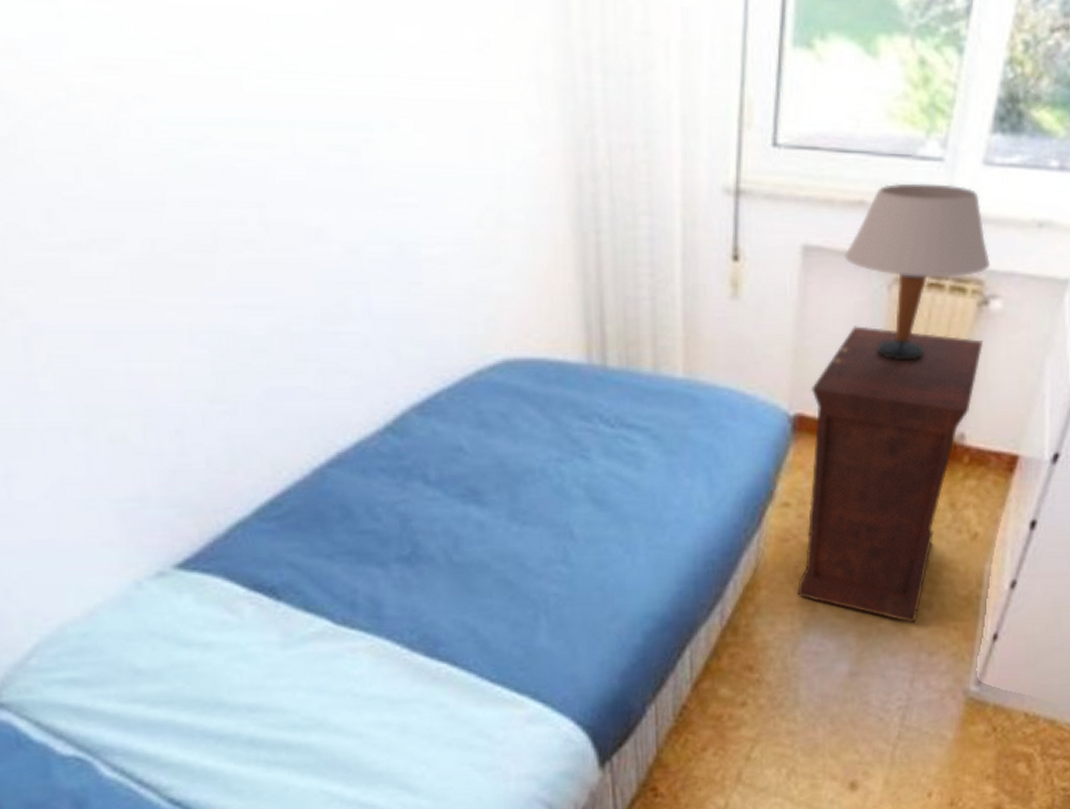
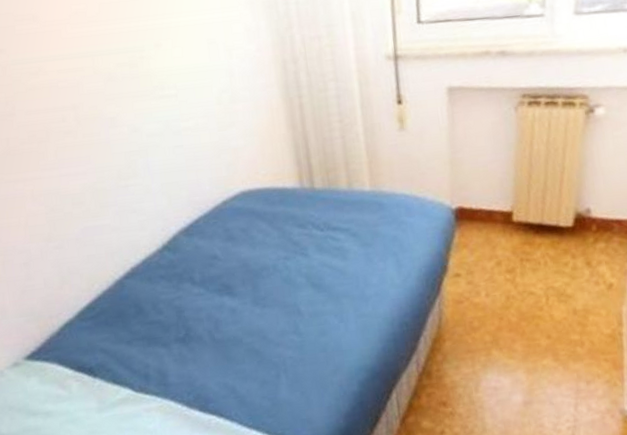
nightstand: present [796,326,983,623] -> none [466,137,594,359]
table lamp: present [844,183,990,360] -> none [479,31,591,160]

